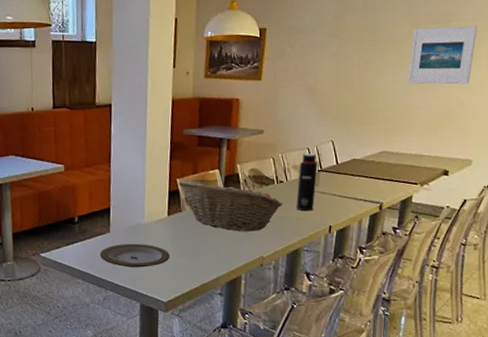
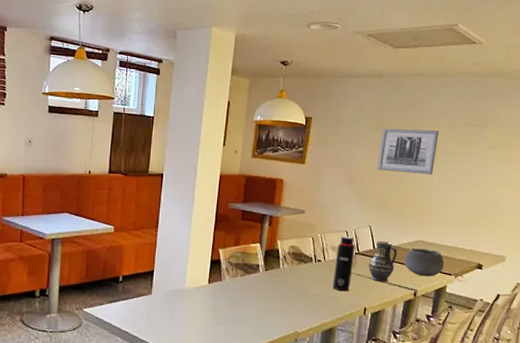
plate: present [100,243,170,268] -> none [141,306,207,332]
fruit basket: present [179,180,283,232] -> none [221,250,320,307]
vase: none [332,155,362,198] -> present [369,241,398,282]
wall art: none [337,32,401,81] -> present [377,128,438,175]
bowl: none [369,159,410,188] -> present [404,248,445,277]
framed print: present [408,25,477,85] -> none [444,129,511,184]

